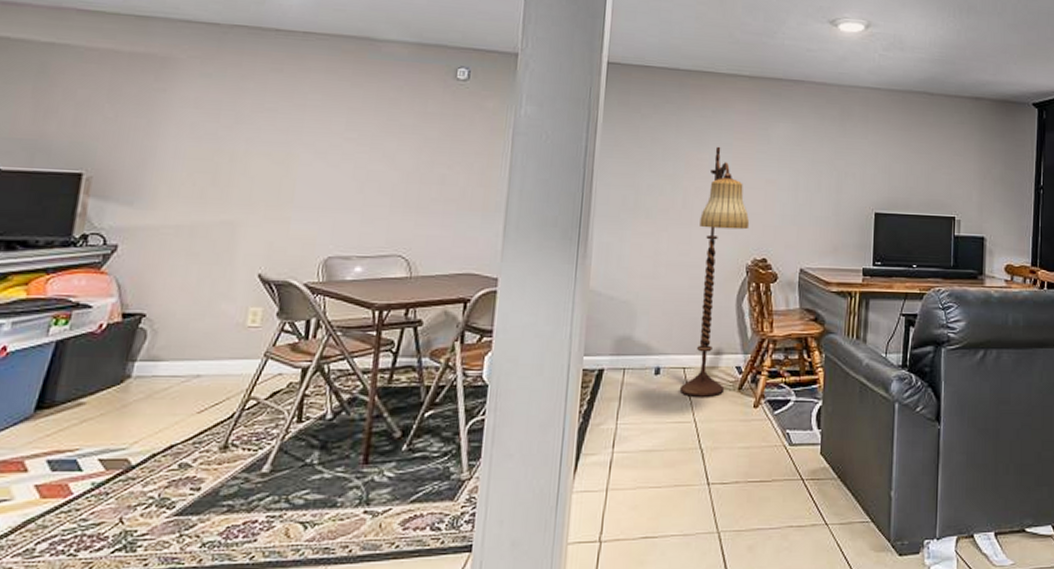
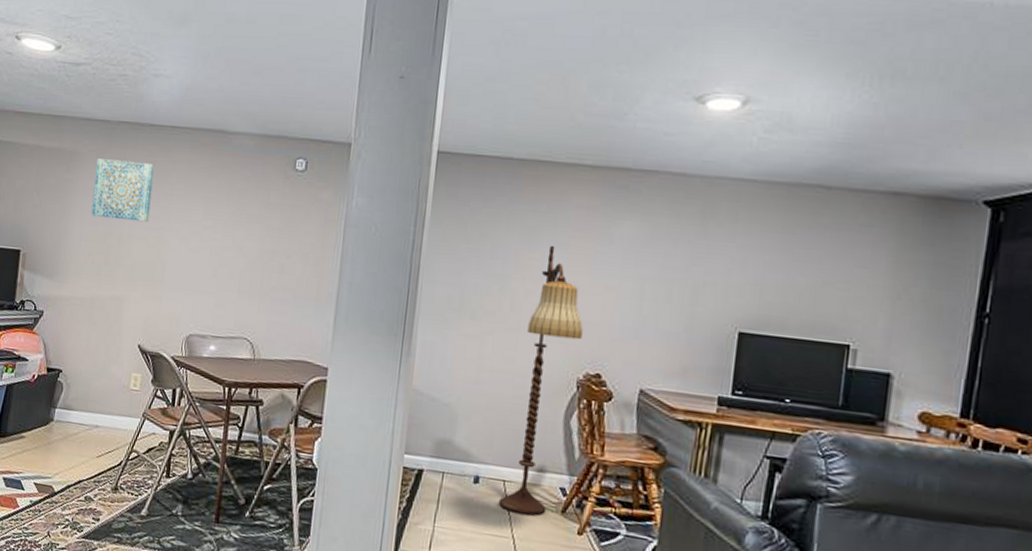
wall art: none [191,65,282,136] -> present [91,158,155,222]

